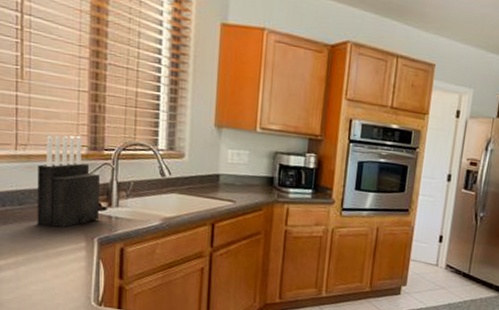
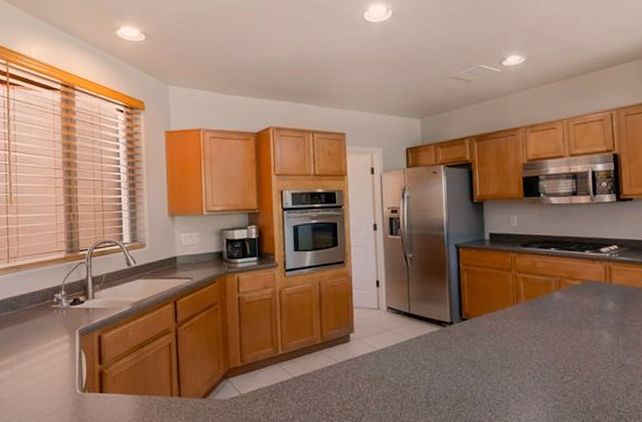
knife block: present [37,135,100,228] -> none [26,242,78,325]

